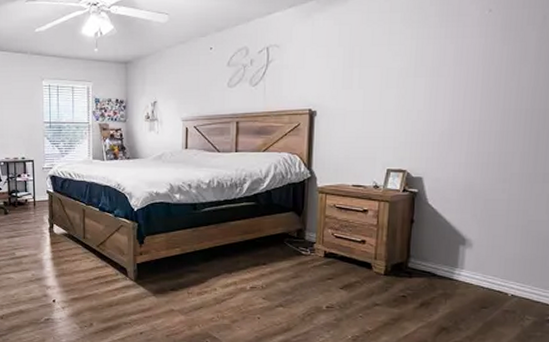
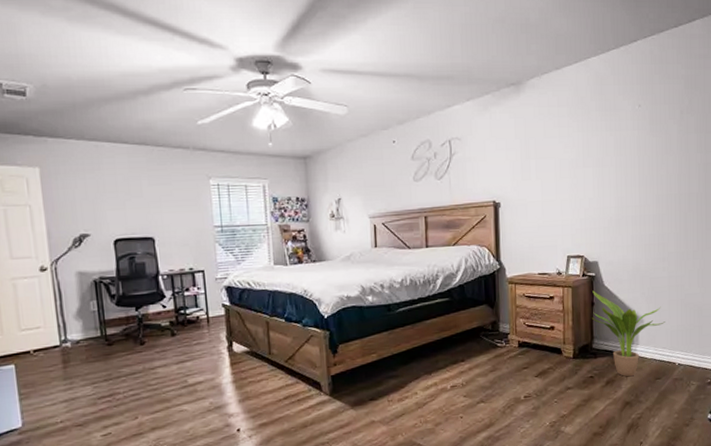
potted plant: none [410,207,500,302] -> present [592,290,666,377]

